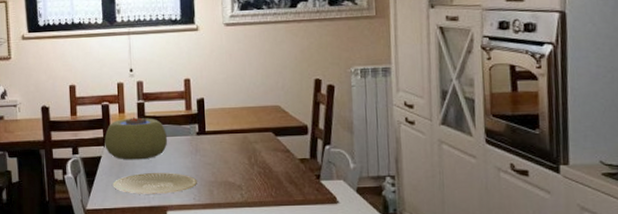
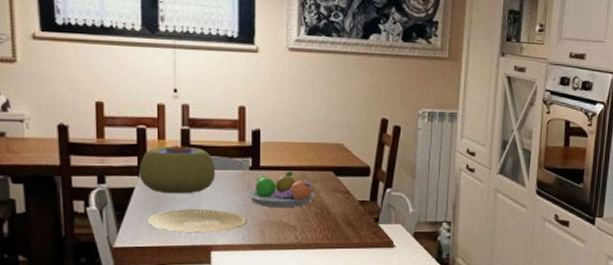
fruit bowl: none [195,134,257,169] -> present [246,171,315,208]

